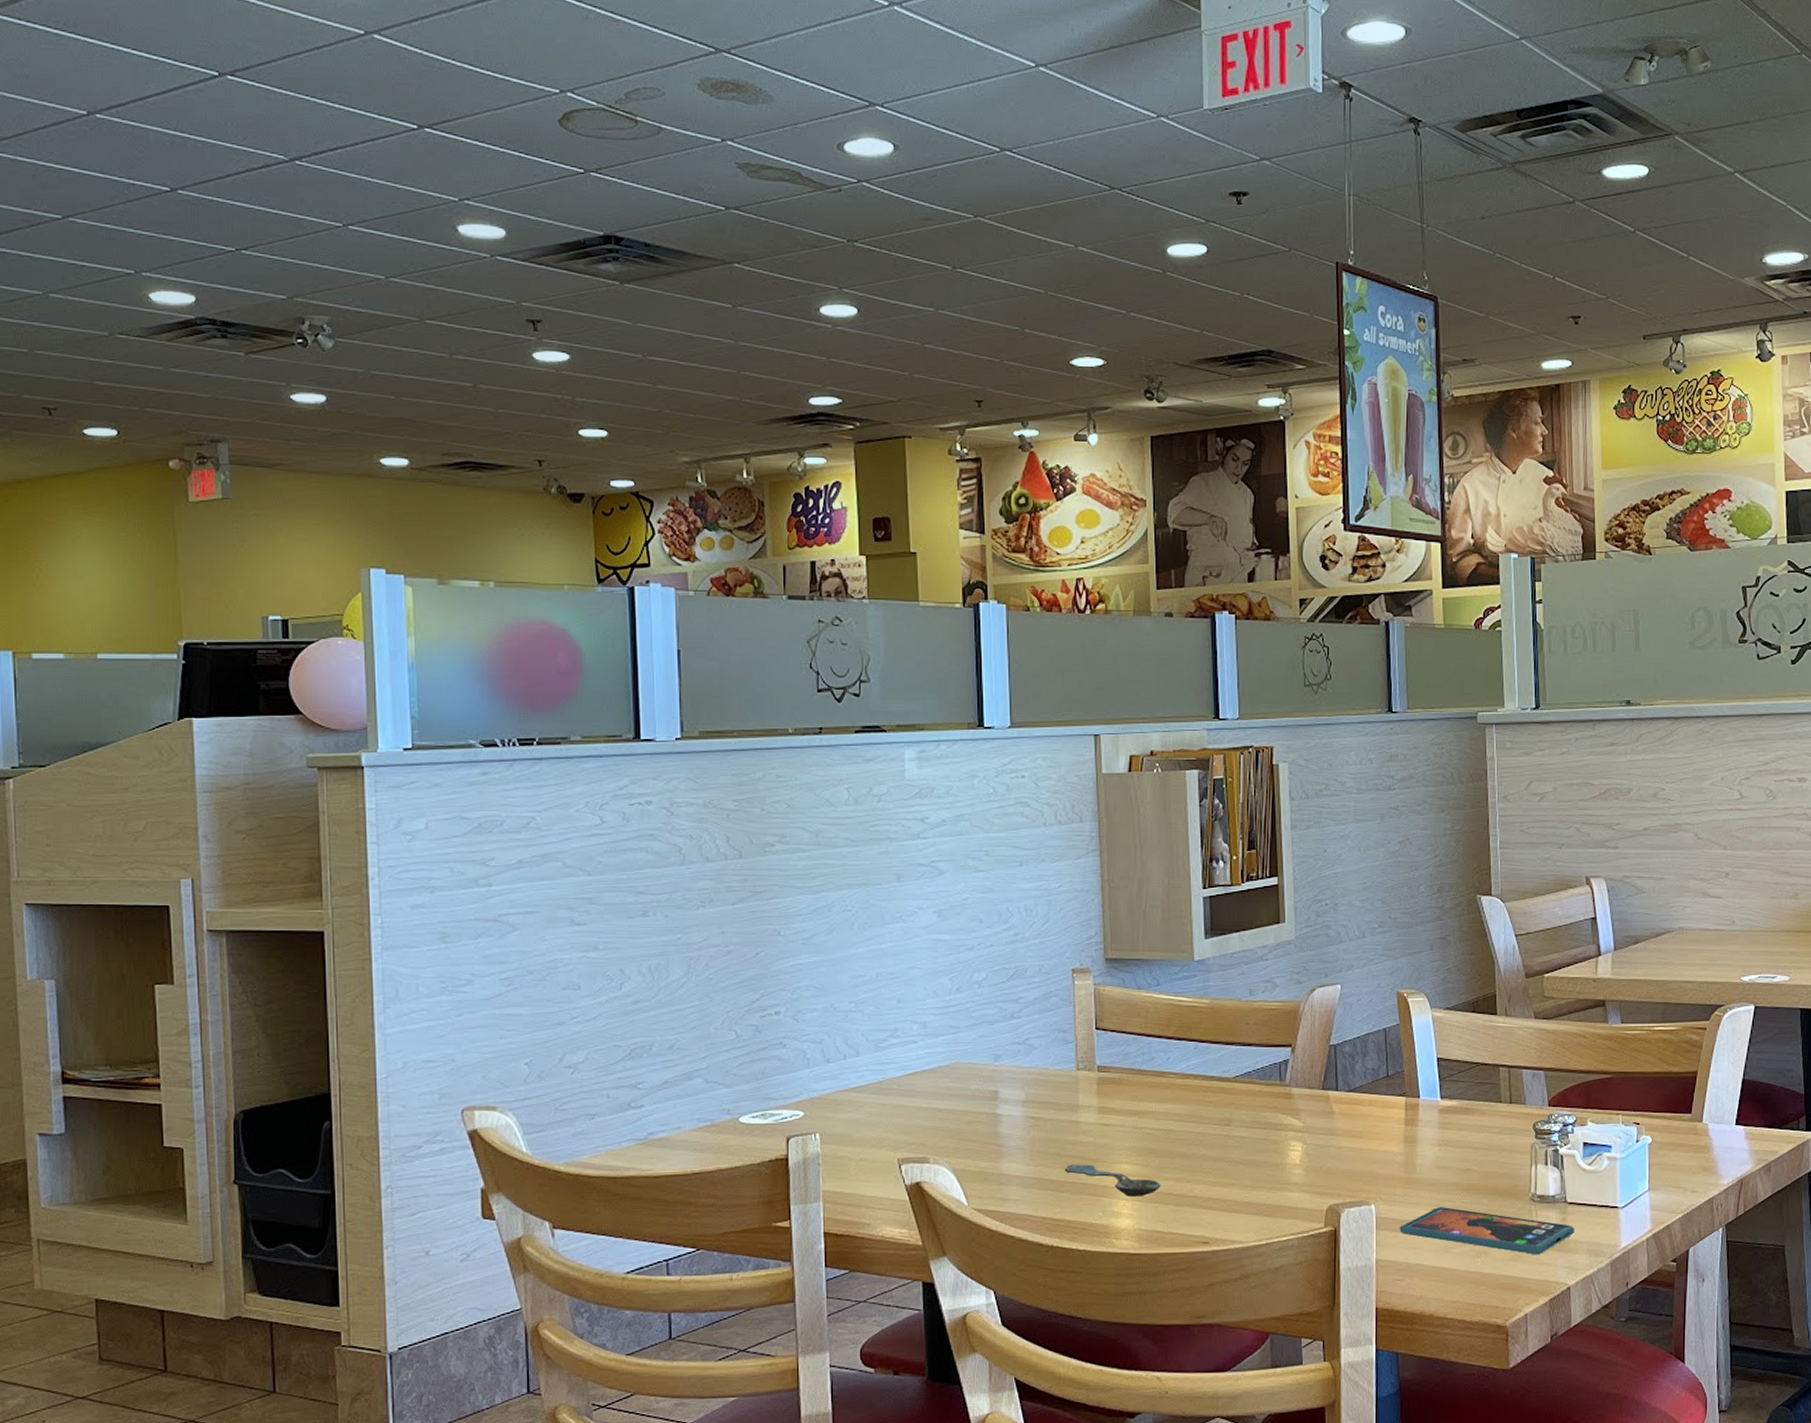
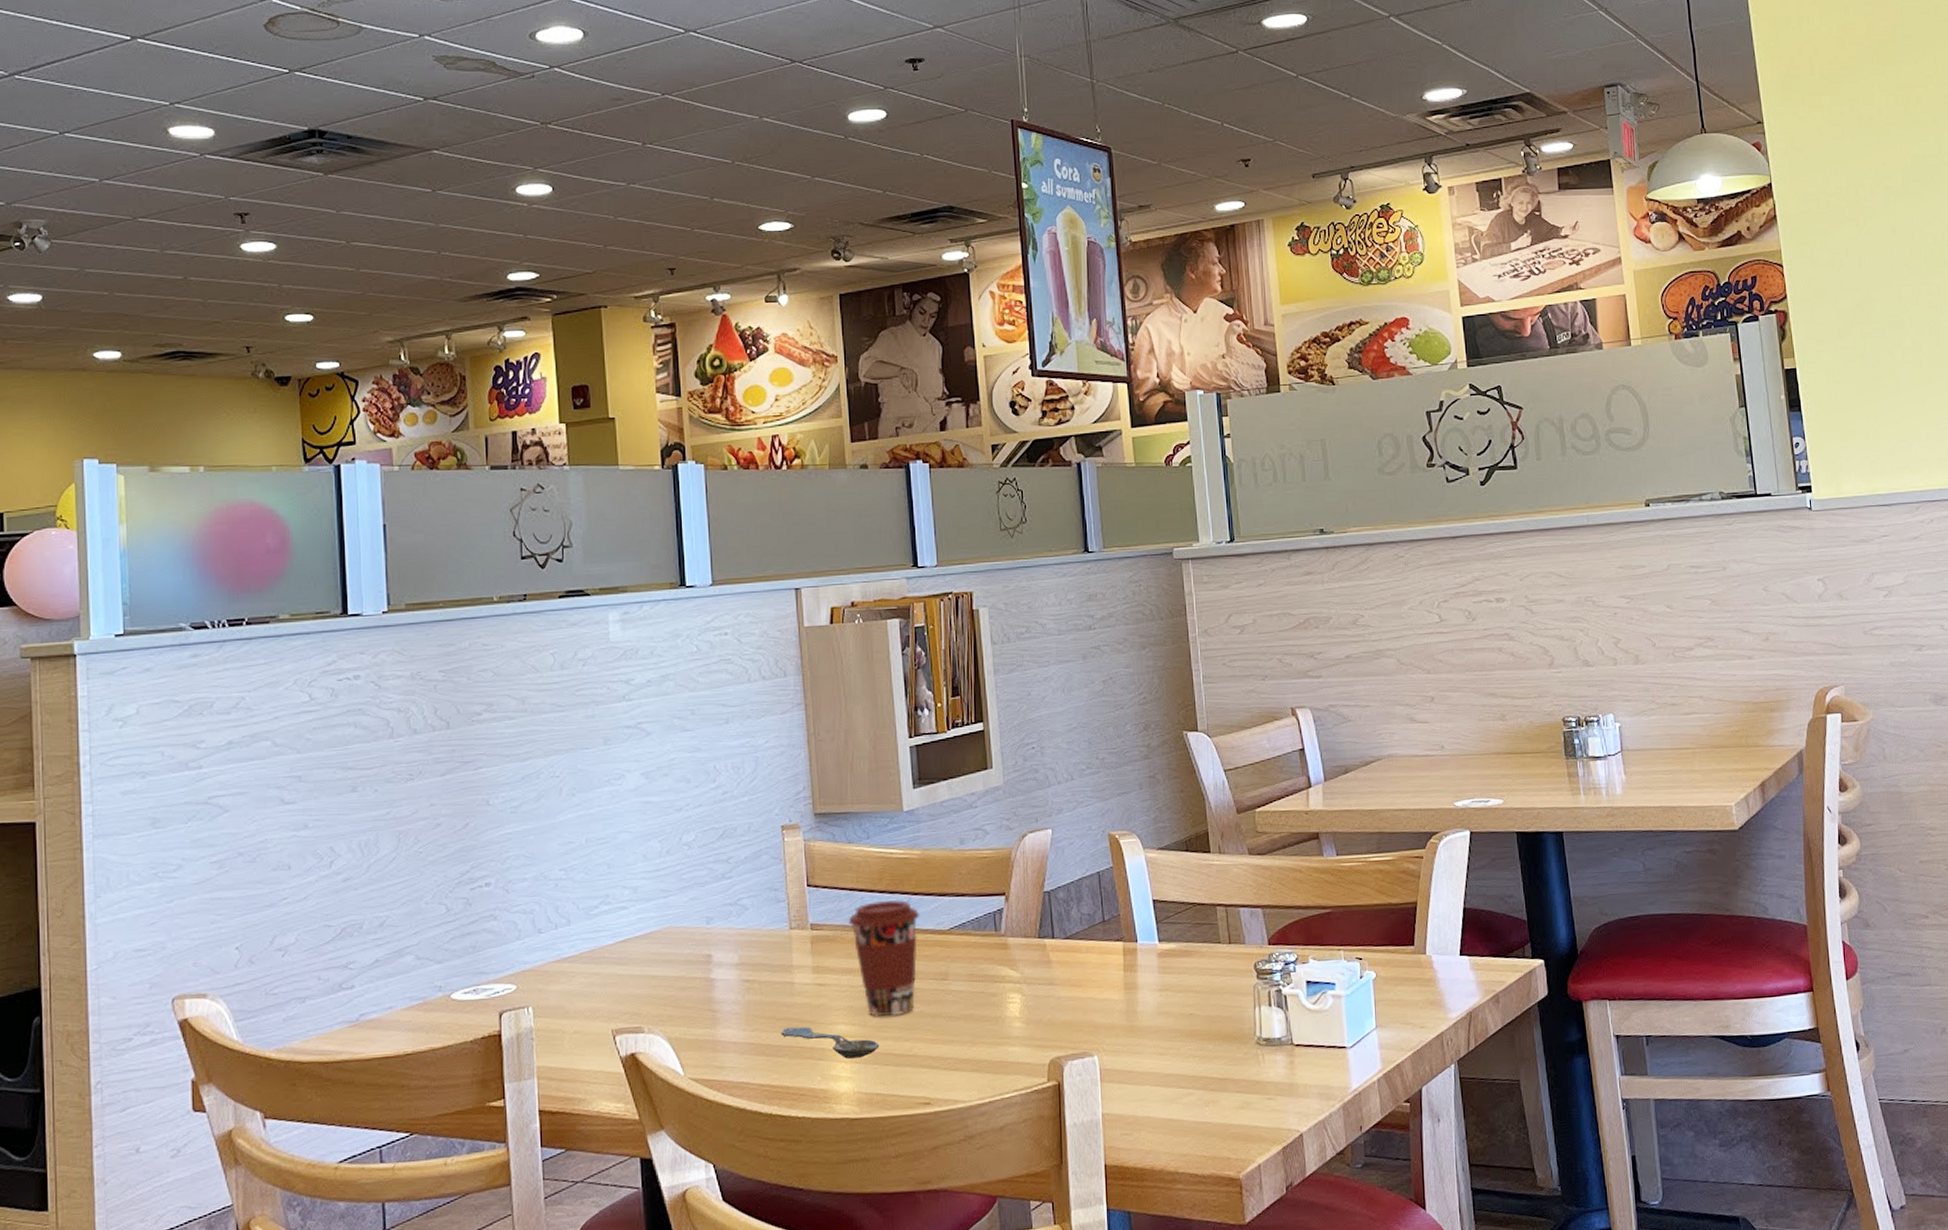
coffee cup: none [1135,1047,1205,1158] -> present [848,900,919,1017]
smartphone: present [1399,1207,1574,1255] -> none [1124,1055,1303,1102]

